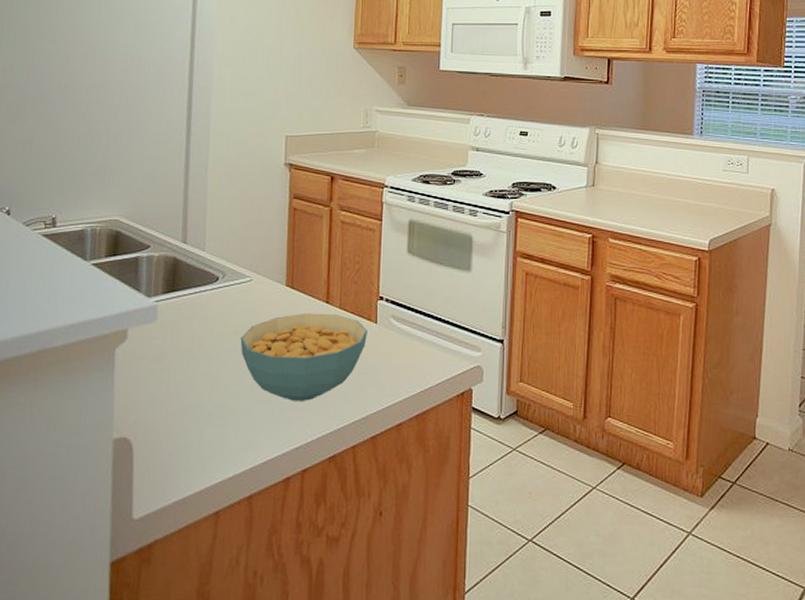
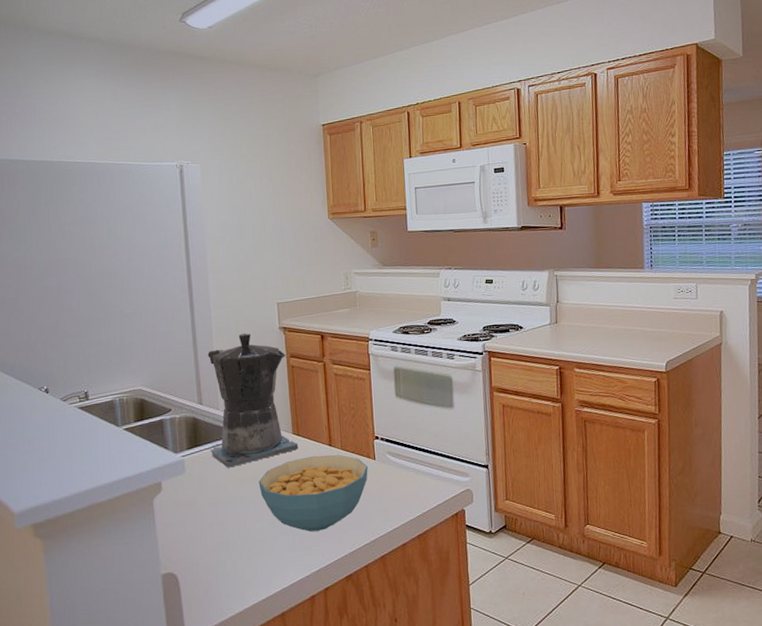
coffee maker: none [189,167,291,319] -> present [208,333,299,468]

